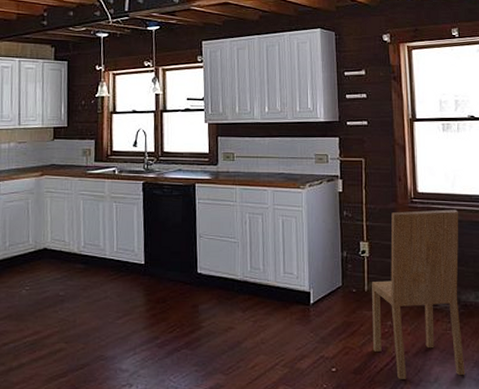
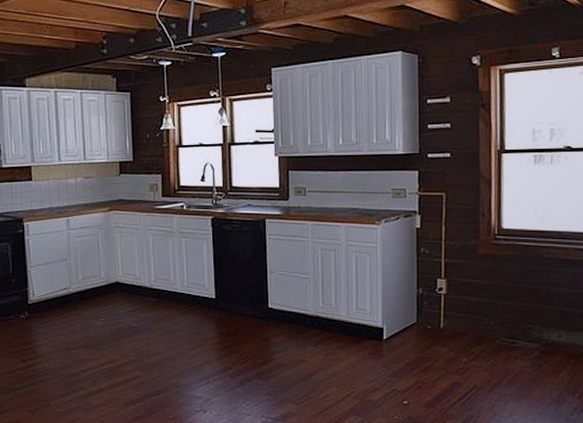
dining chair: present [371,209,465,379] -> none [446,246,546,413]

